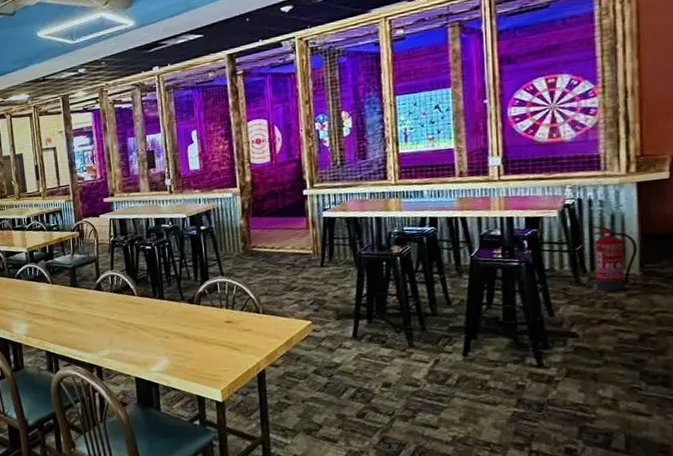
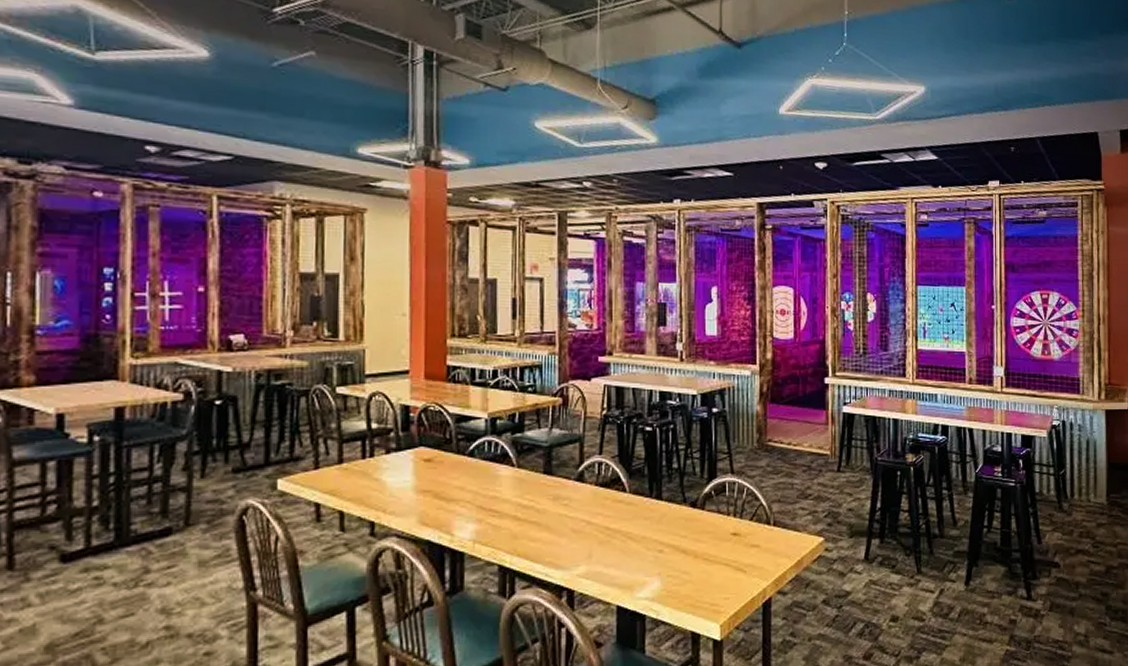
fire extinguisher: present [590,225,638,292] -> none [1071,450,1105,520]

